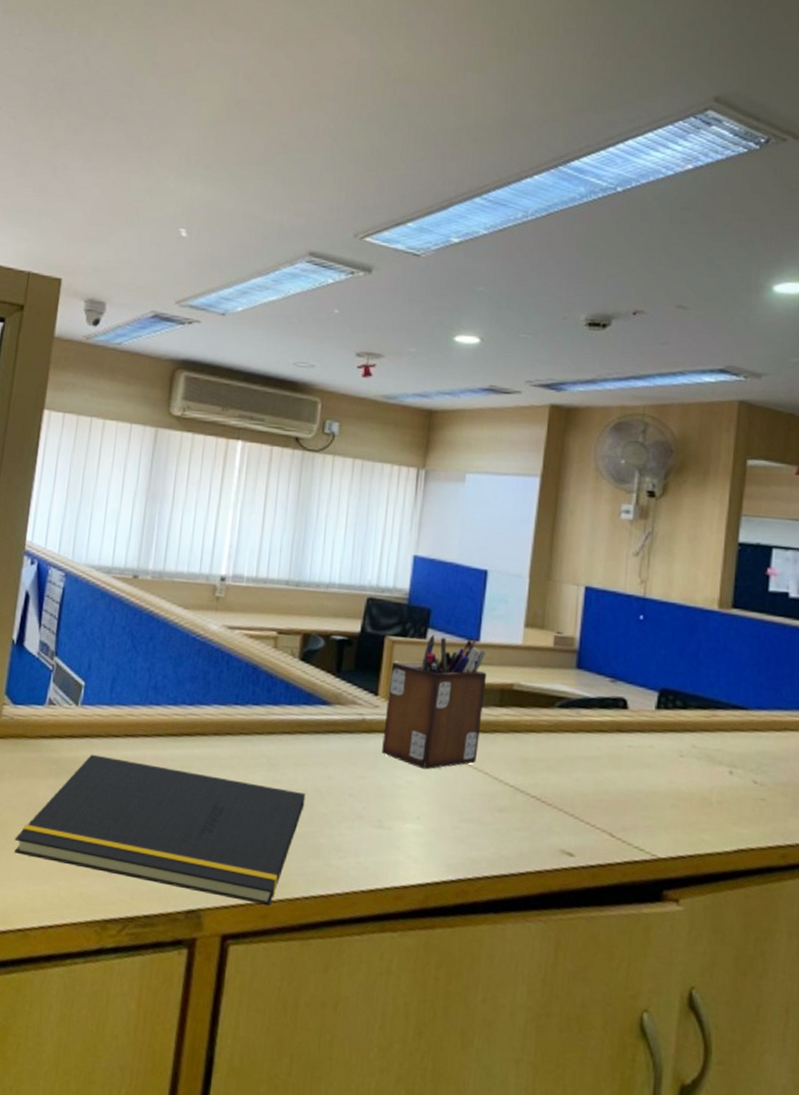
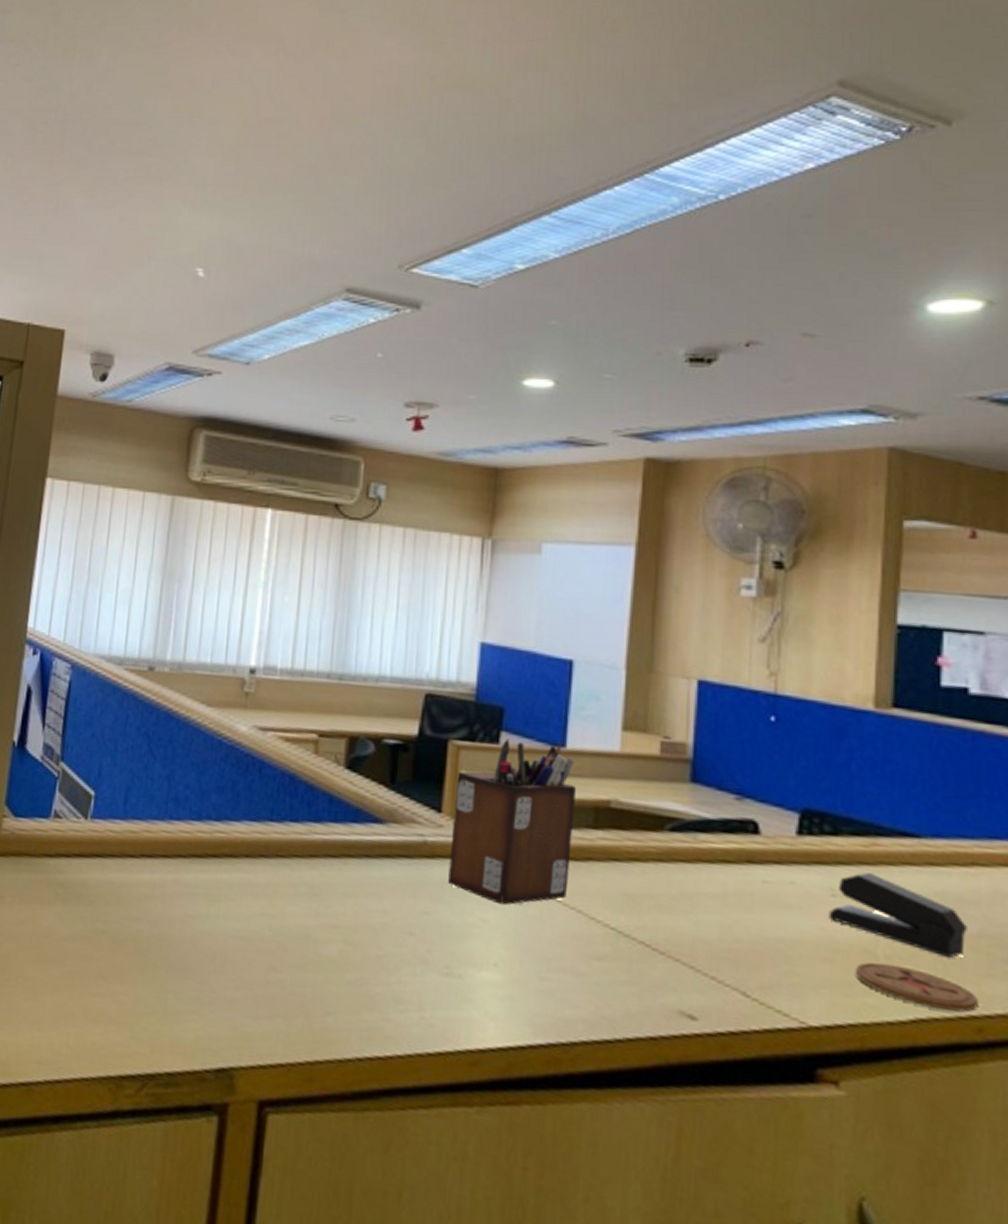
notepad: present [14,754,306,907] -> none [16,877,356,1069]
stapler: none [677,738,779,803] -> present [829,872,967,959]
coaster: none [694,807,784,843] -> present [855,962,978,1013]

